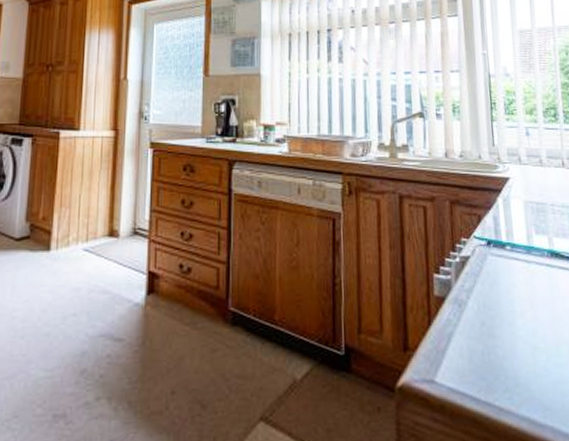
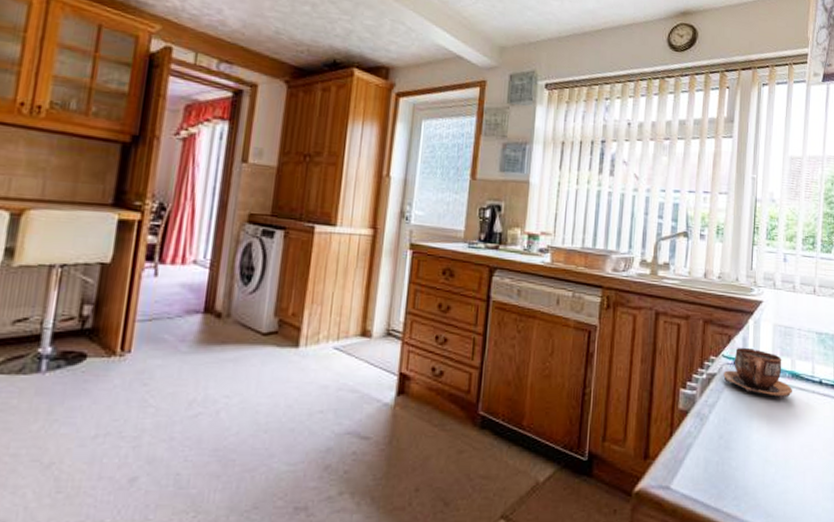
cup: none [477,228,554,281] -> present [723,348,792,400]

